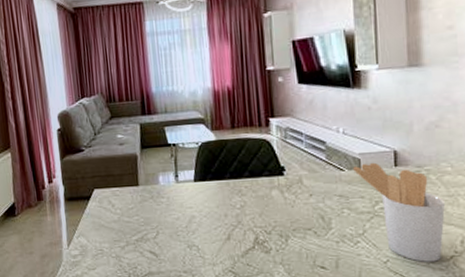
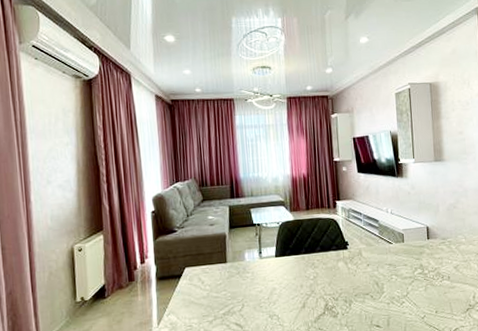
utensil holder: present [353,162,445,262] -> none [399,236,462,315]

